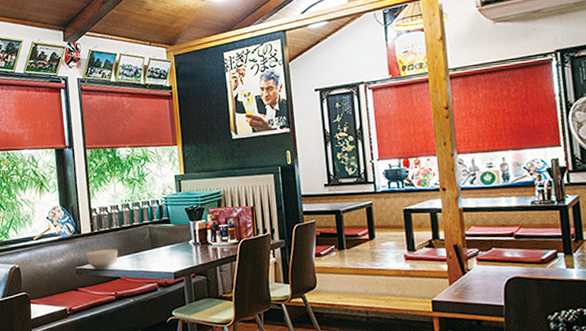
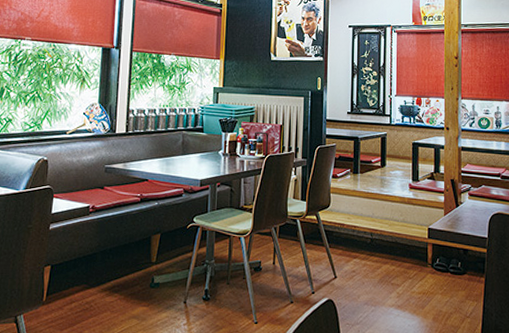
bowl: present [86,249,118,270] -> none [117,151,149,171]

